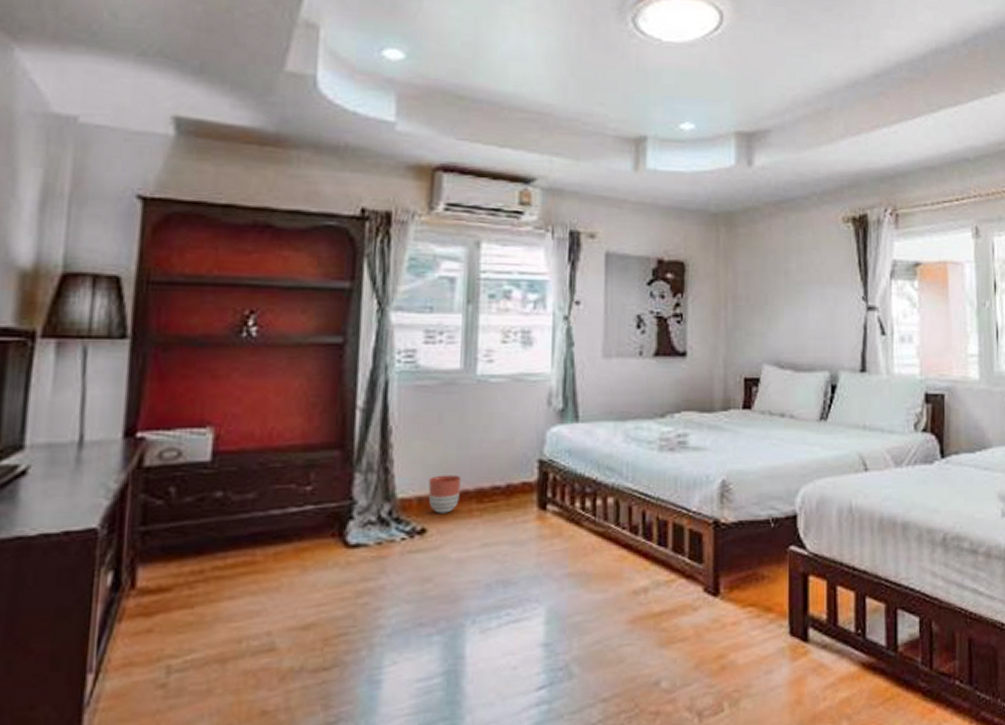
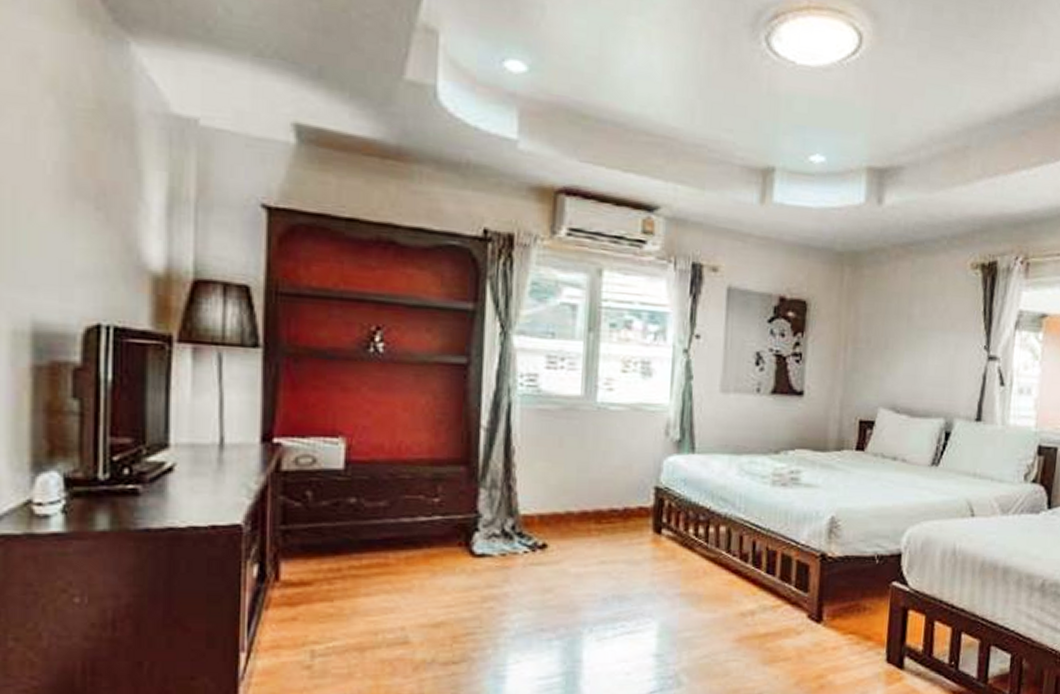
planter: present [428,474,462,514] -> none [549,495,581,531]

